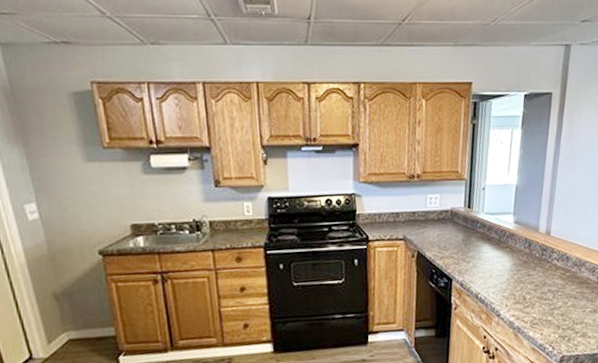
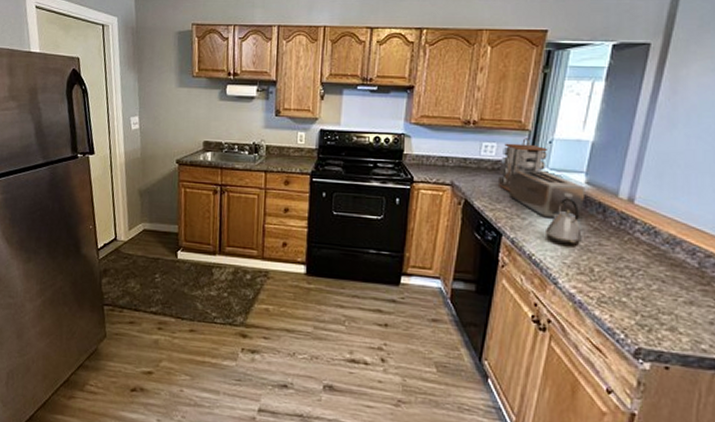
spice rack: none [443,187,482,239] -> present [497,138,547,192]
toaster: none [454,215,515,259] -> present [510,168,586,219]
kettle: none [486,238,515,282] -> present [544,198,582,247]

